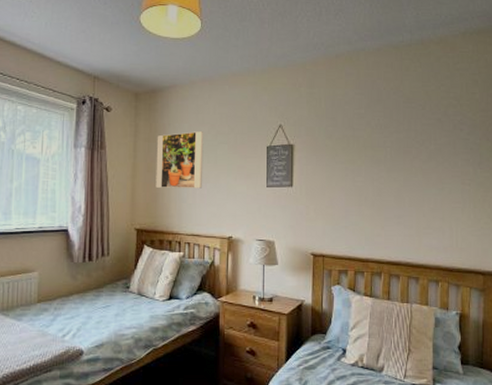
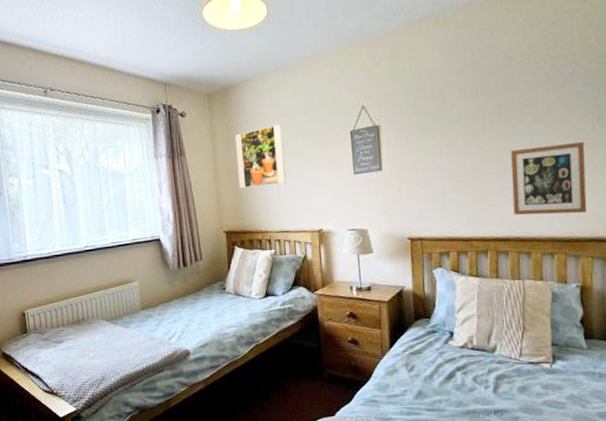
picture frame: none [406,182,468,246] -> present [510,142,587,215]

